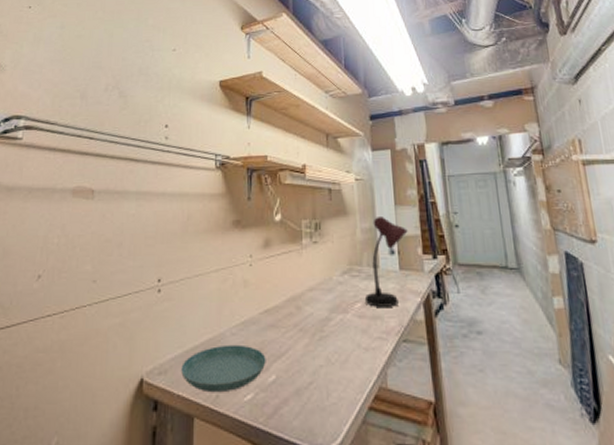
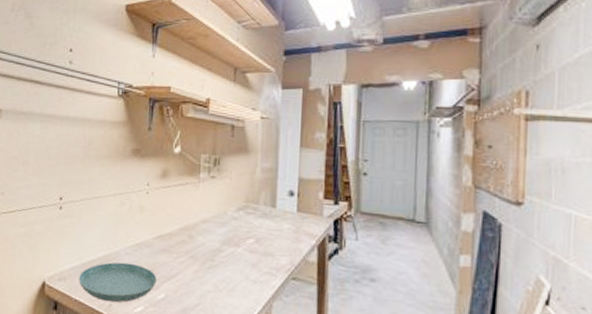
desk lamp: present [364,215,408,307] -> none [257,156,311,246]

